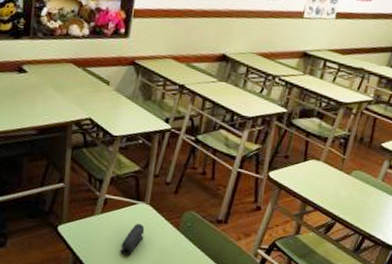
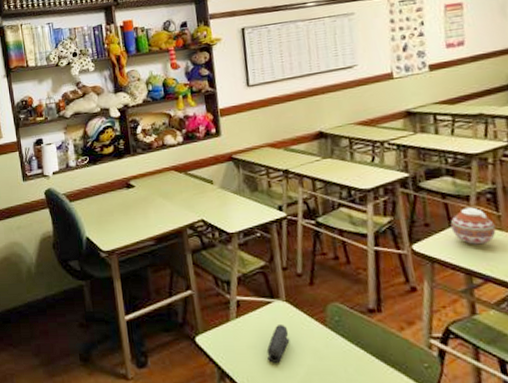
decorative ball: none [304,147,338,180] -> present [450,207,496,245]

